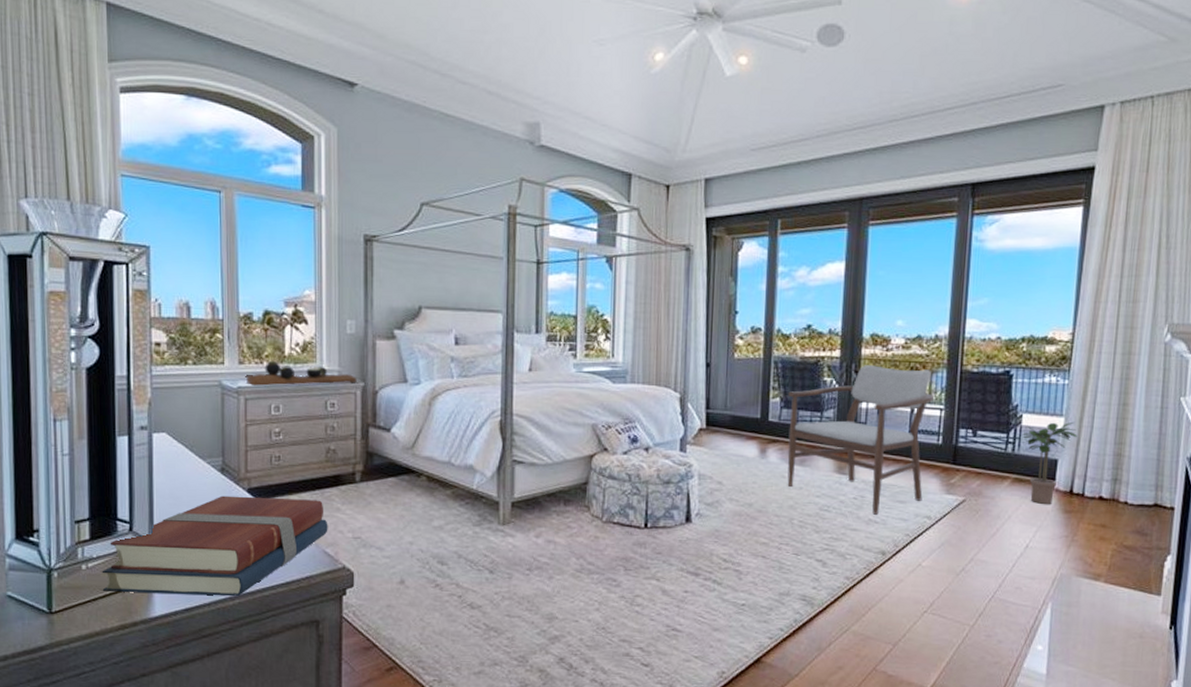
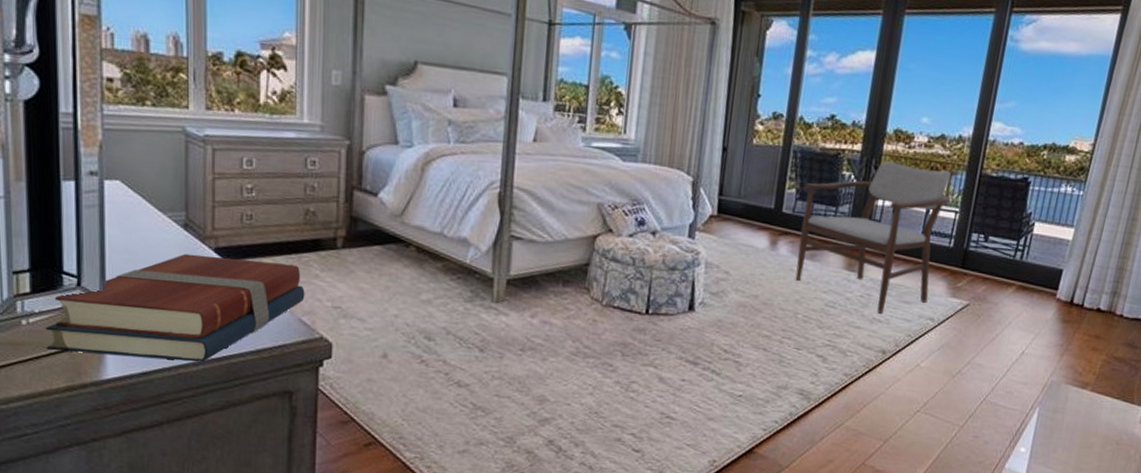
decorative tray: present [246,360,357,387] -> none [215,108,342,141]
potted plant: present [1022,422,1077,504] -> none [1032,232,1085,313]

